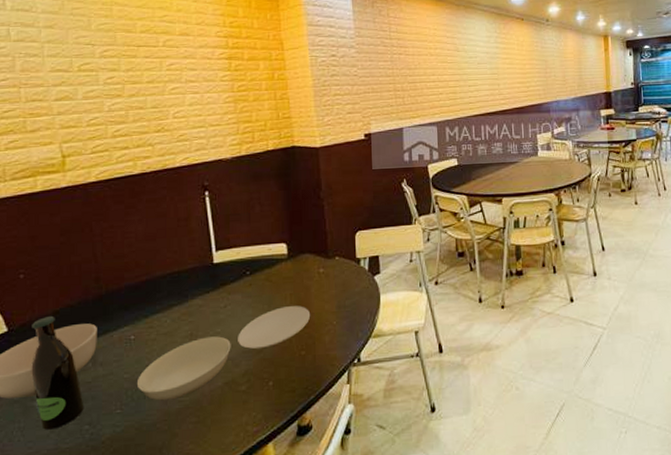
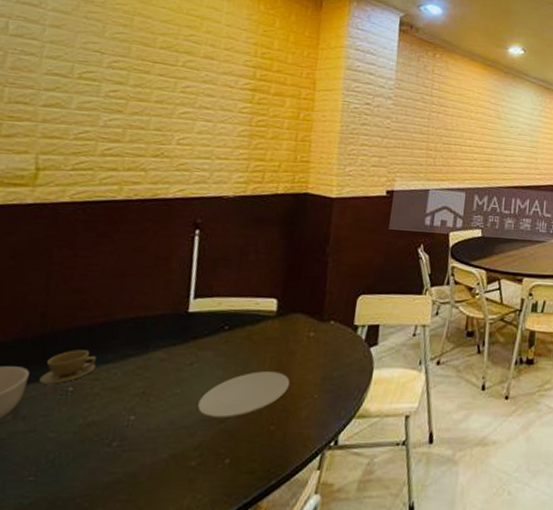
teacup: none [107,304,148,336] -> present [39,349,98,384]
bowl: present [136,336,231,401] -> none [61,398,189,470]

